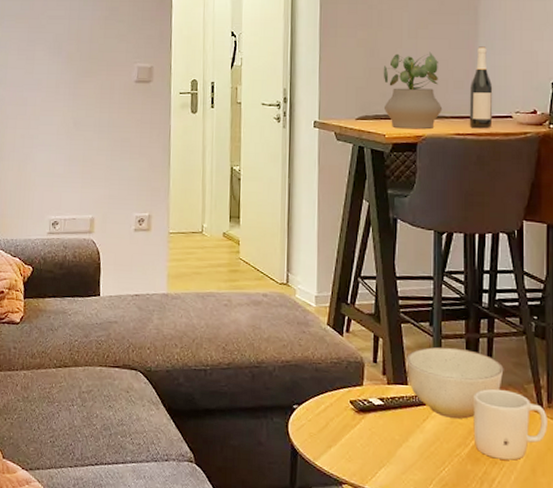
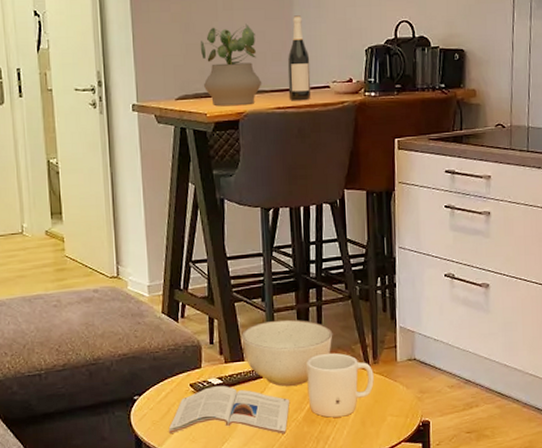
magazine: none [325,406,454,469] -> present [168,385,290,435]

